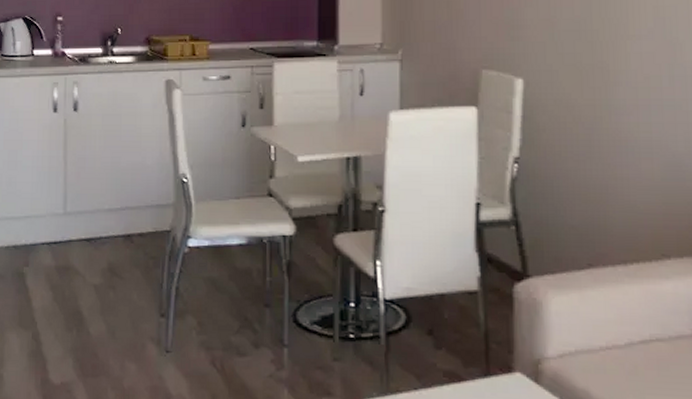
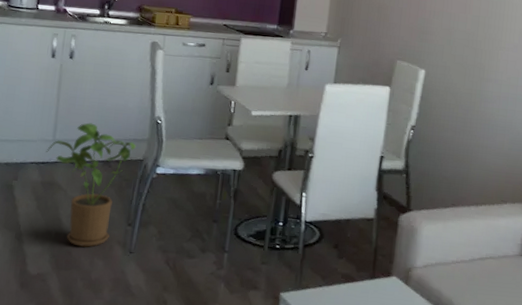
house plant: none [57,188,161,347] -> present [46,123,137,247]

